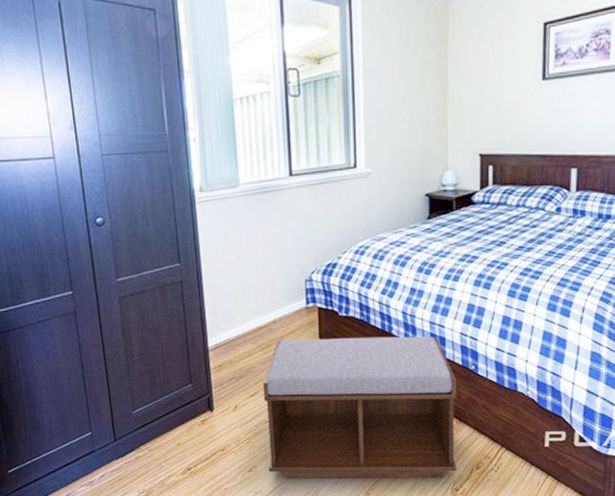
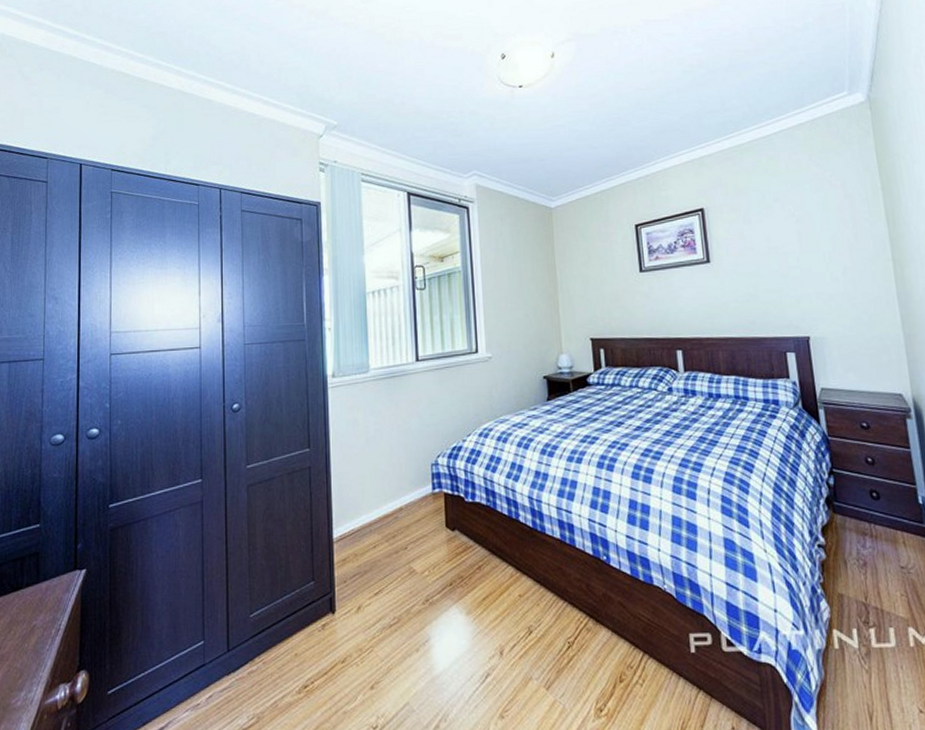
bench: present [262,336,457,479] -> none [387,522,599,697]

